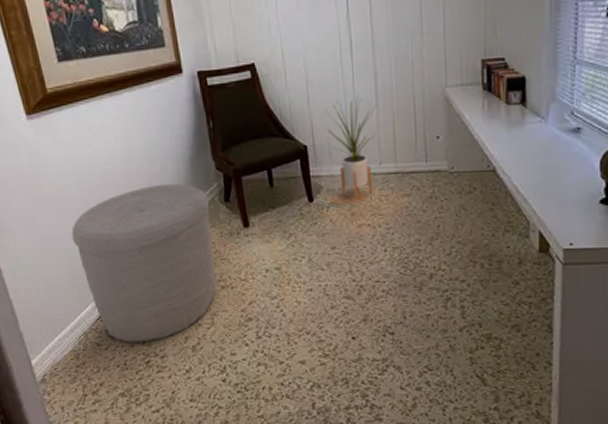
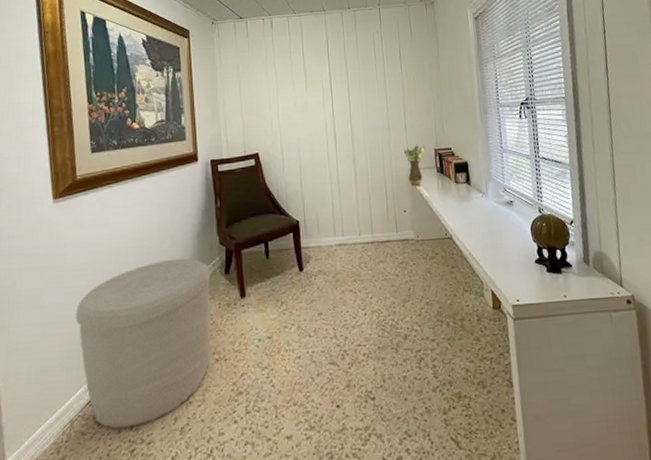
house plant: present [325,96,377,200] -> none [314,178,356,268]
vase: none [439,52,470,108] -> present [403,144,426,187]

